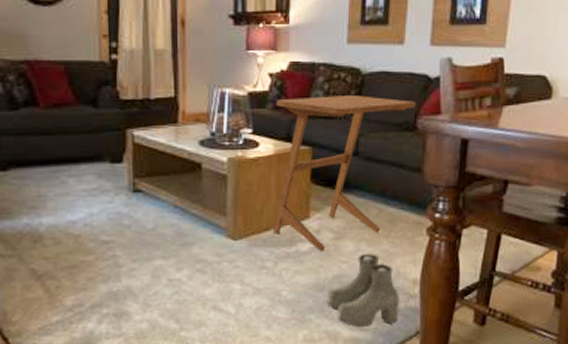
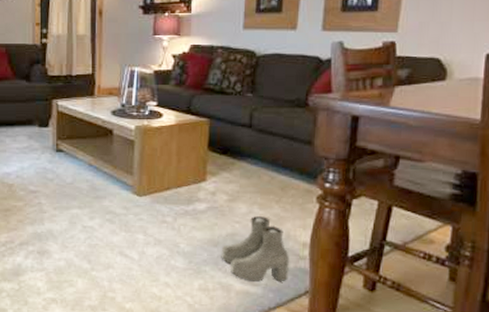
side table: present [273,95,416,252] -> none [174,75,308,212]

